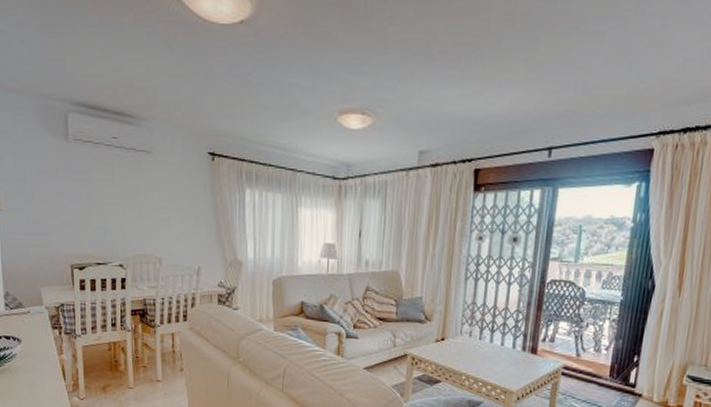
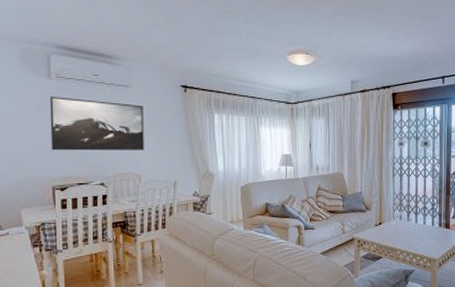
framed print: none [67,162,166,229] -> present [49,97,144,151]

